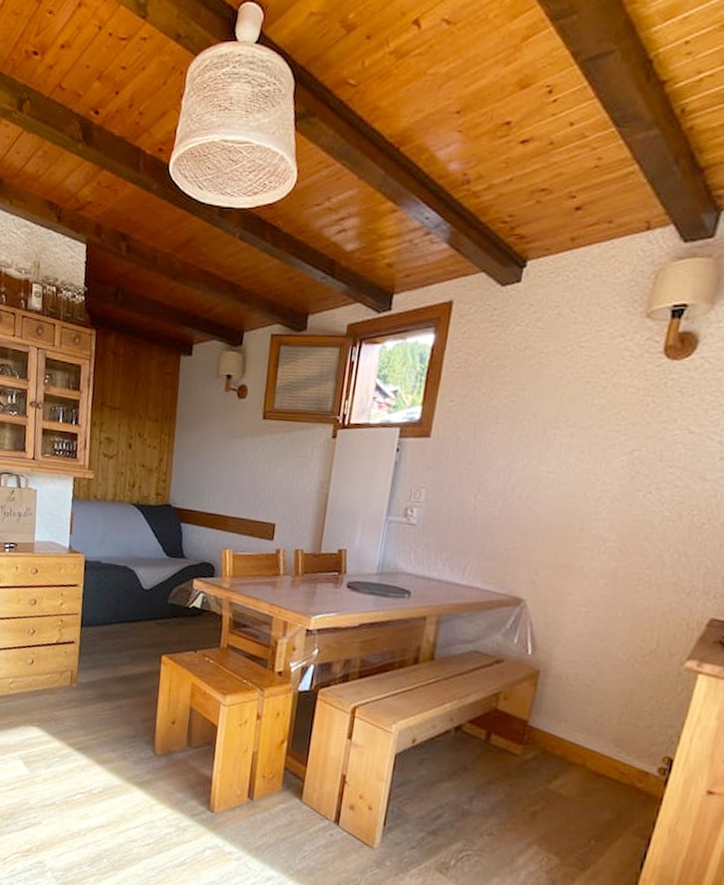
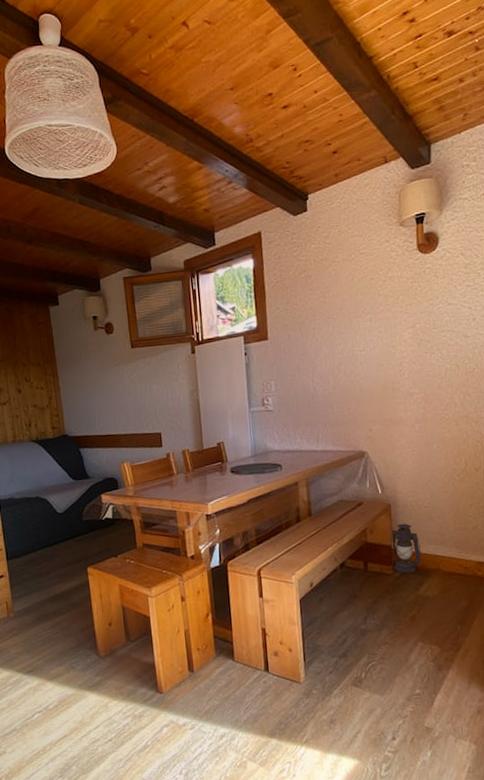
lantern: none [523,698,567,761] -> present [390,524,422,574]

